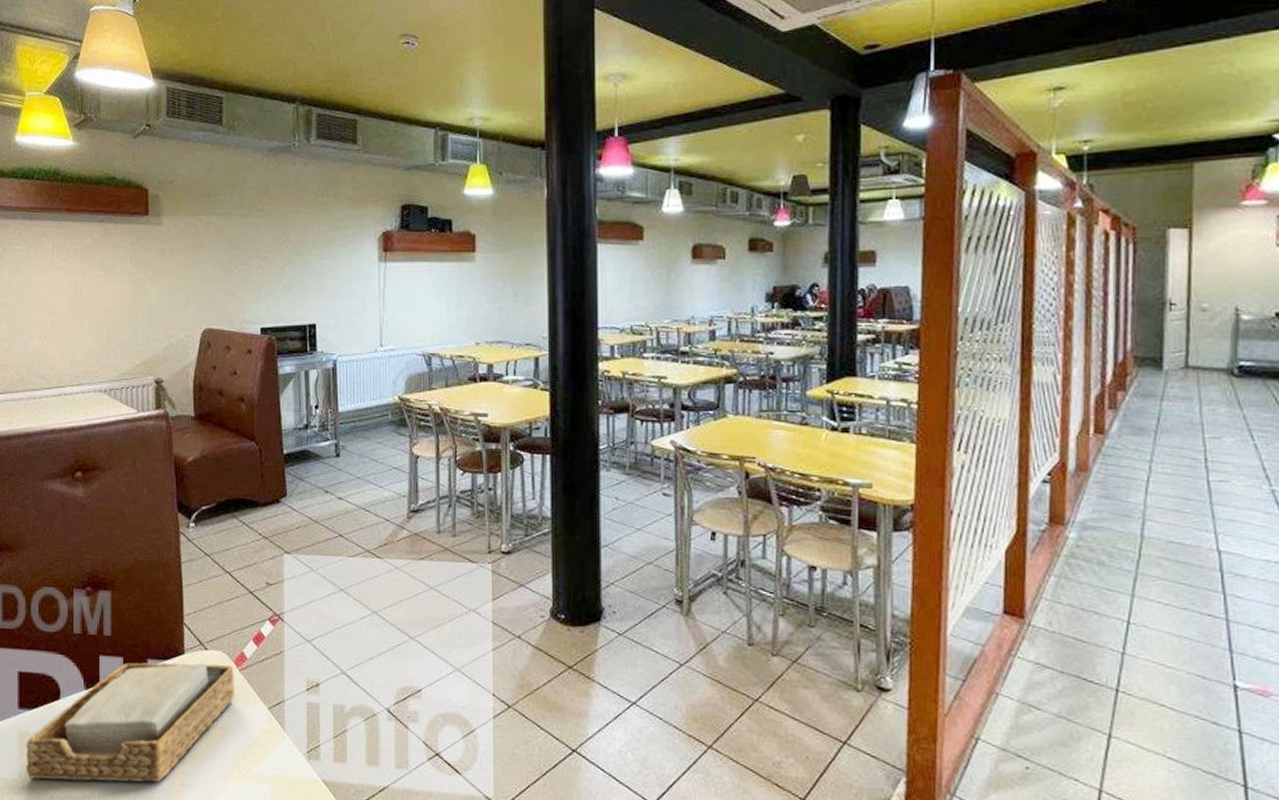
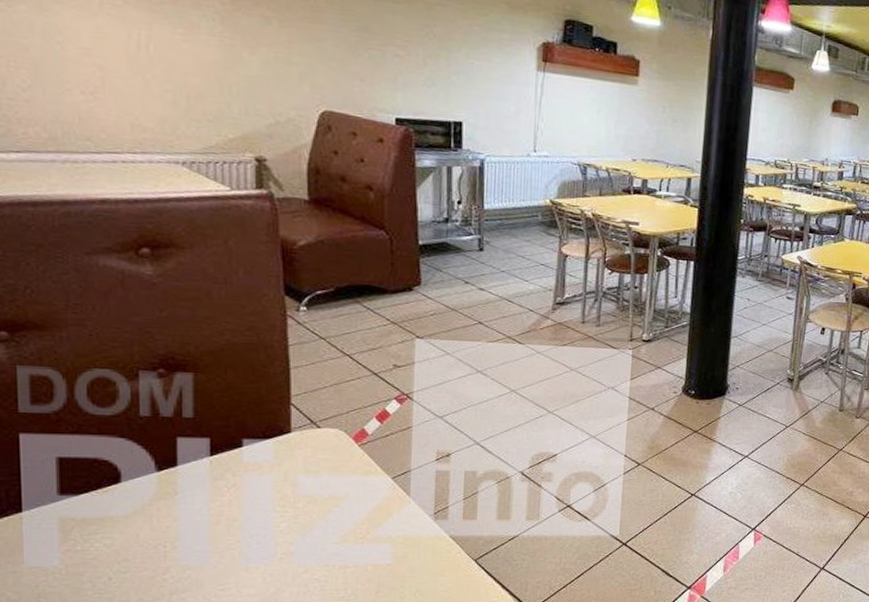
napkin holder: present [26,662,235,783] -> none [71,440,354,563]

